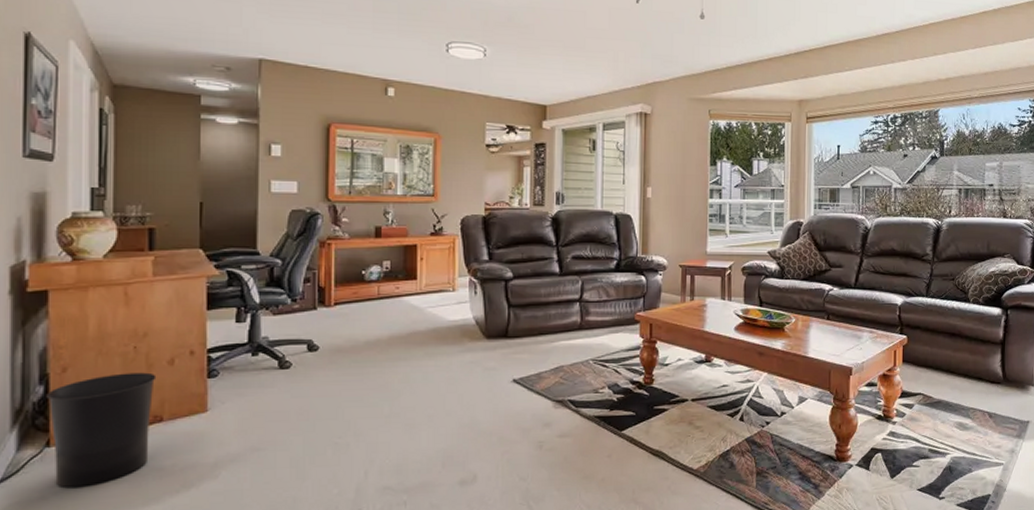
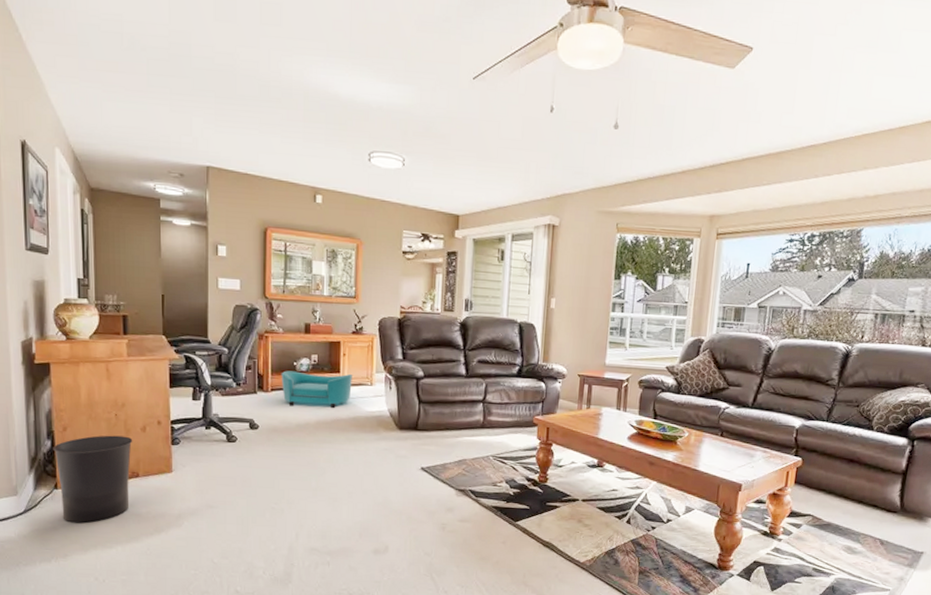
dog bed: none [346,281,431,321] -> present [281,370,352,409]

